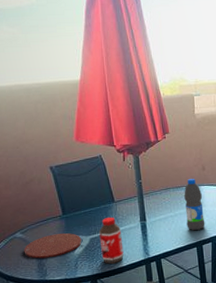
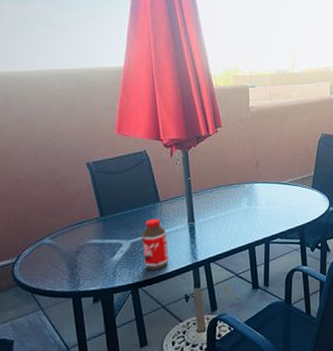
plate: present [24,233,82,259] -> none [53,237,122,267]
water bottle: present [184,179,205,231] -> none [236,176,258,232]

